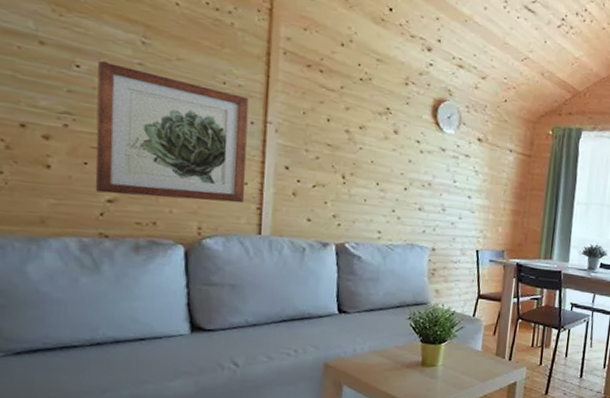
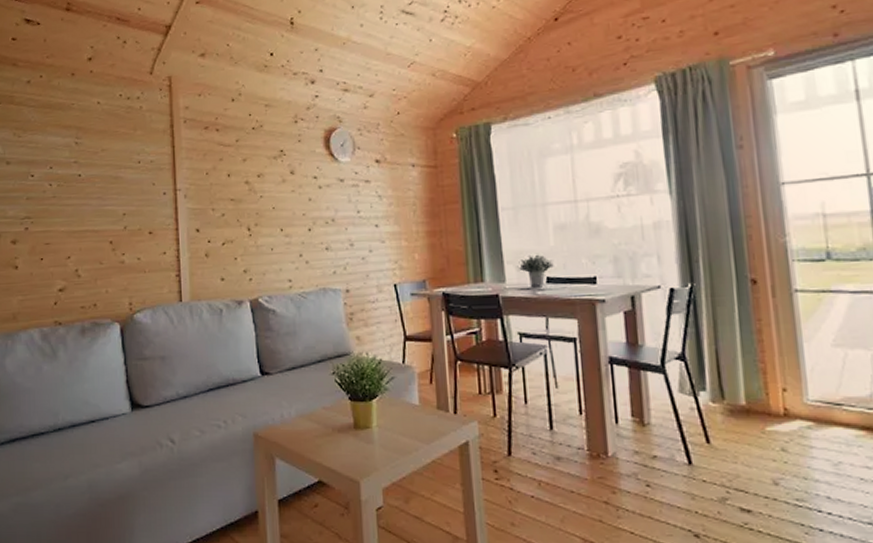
wall art: present [95,60,249,203] -> none [46,166,165,283]

